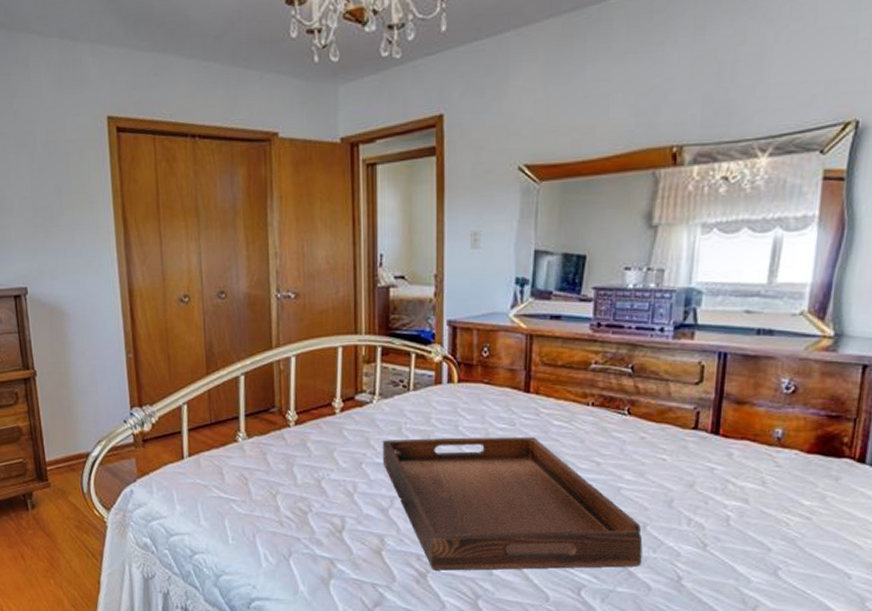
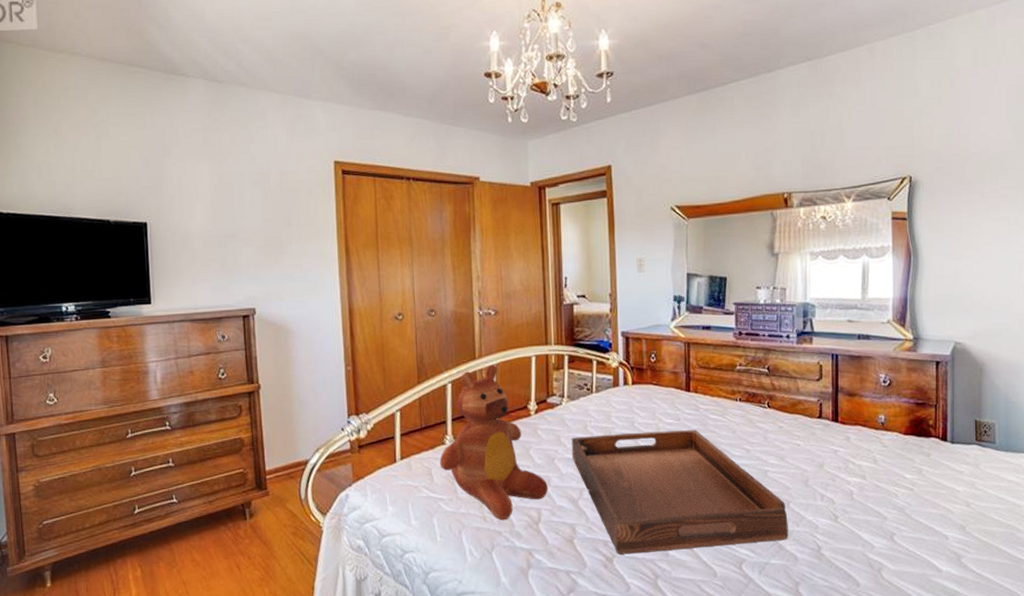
teddy bear: none [231,355,353,526] -> present [439,364,548,521]

